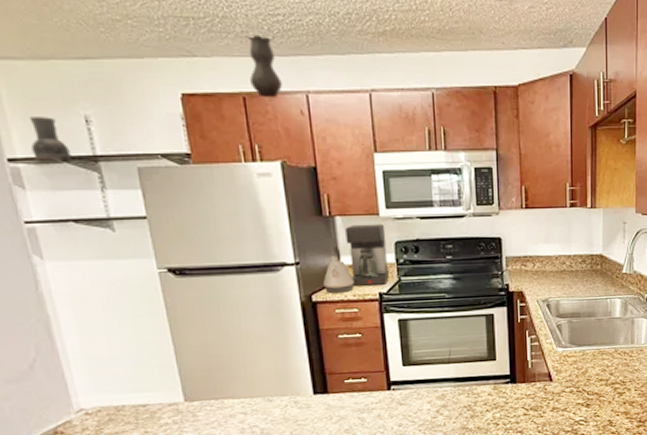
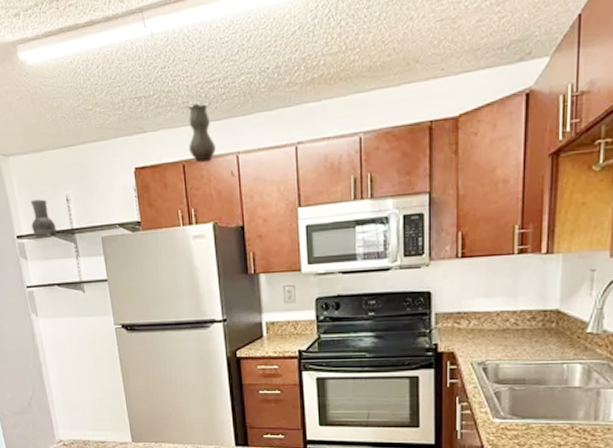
kettle: present [323,245,354,294] -> none [246,303,275,350]
coffee maker: present [345,224,390,286] -> none [268,280,310,343]

